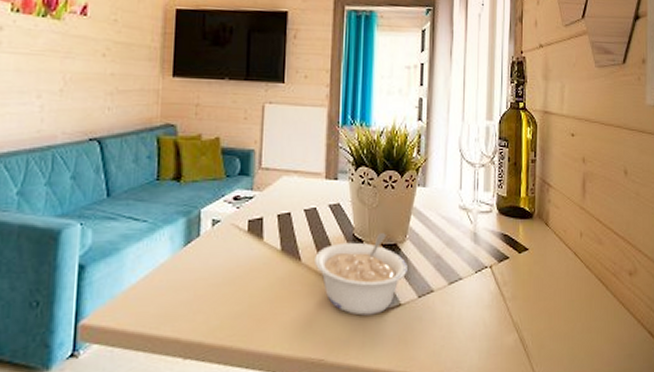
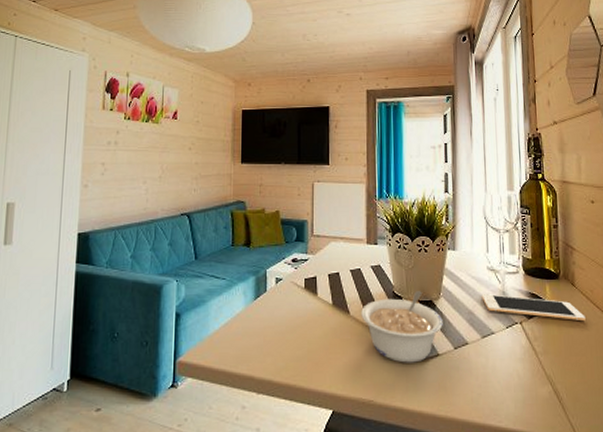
cell phone: none [451,236,557,264] -> present [481,294,586,322]

